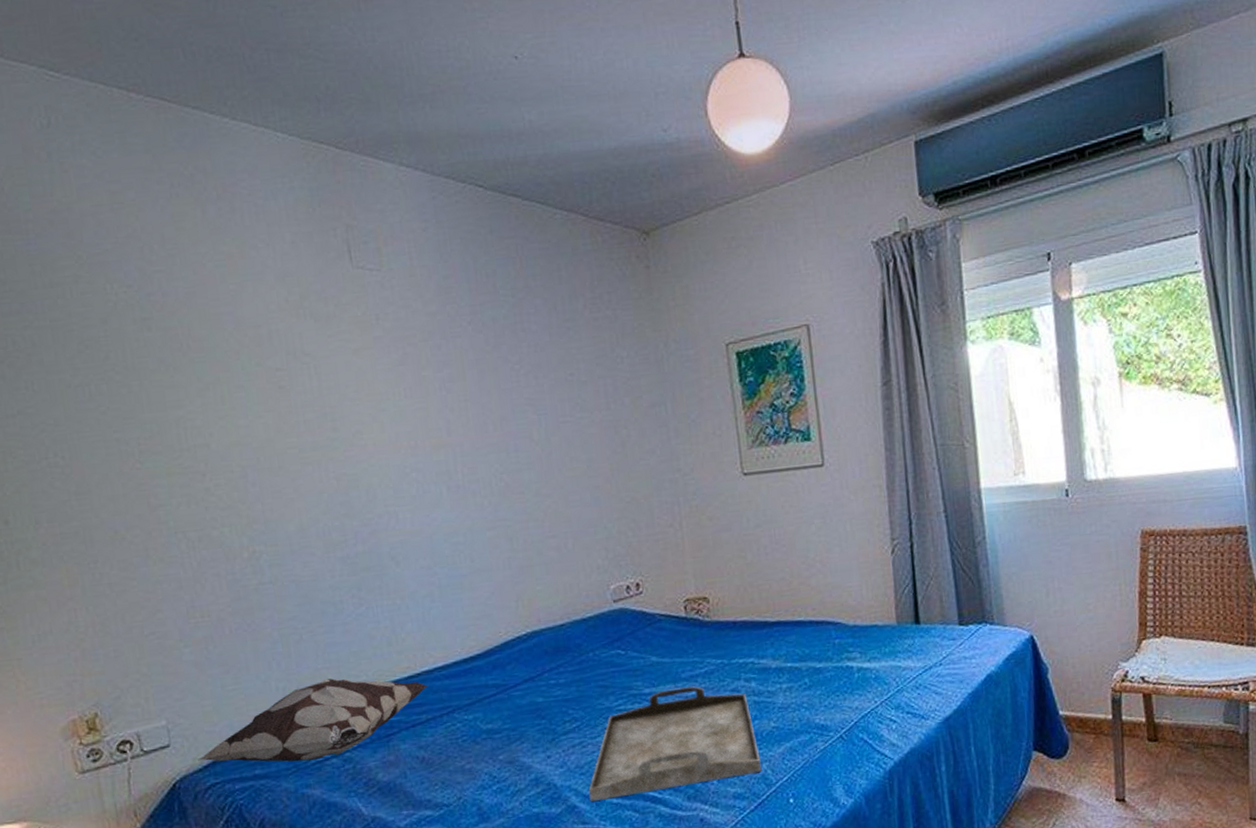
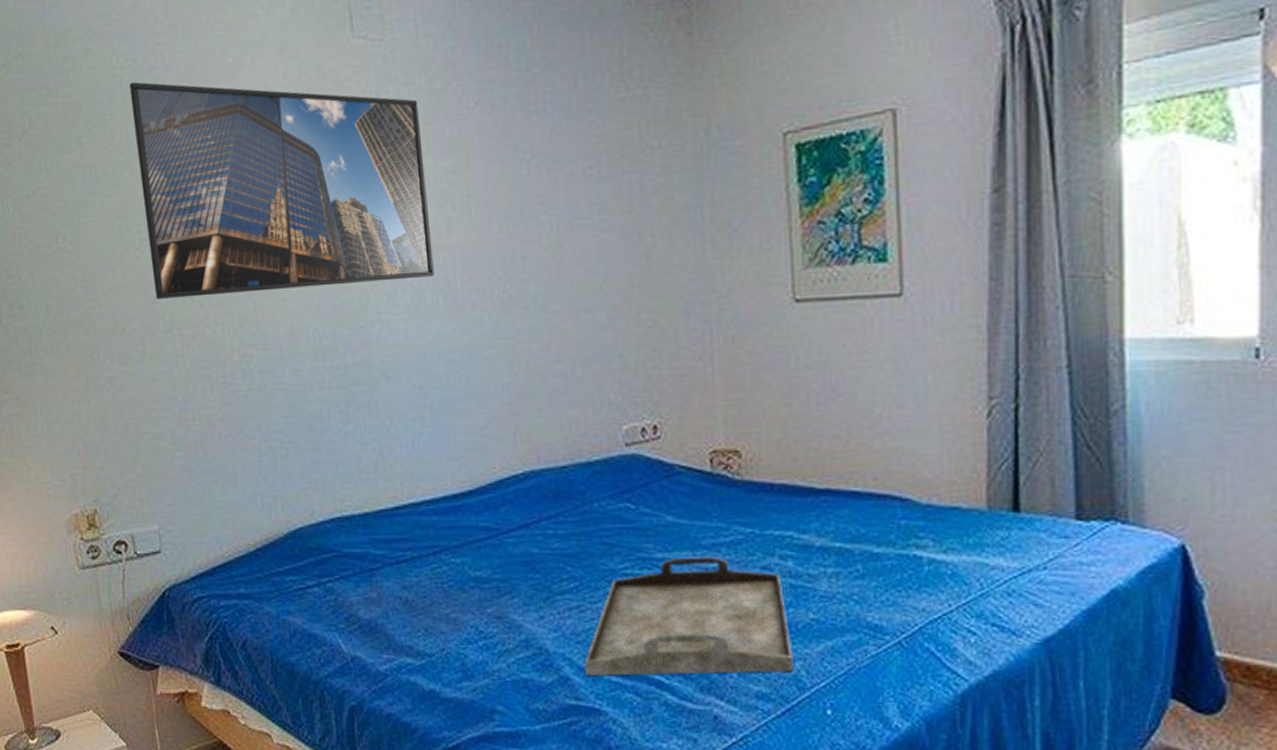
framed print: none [125,306,437,506] -> present [129,82,435,299]
decorative pillow: present [198,678,428,762] -> none [186,499,414,586]

